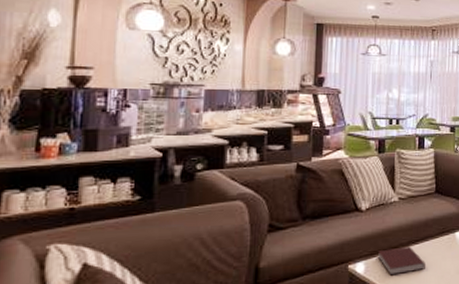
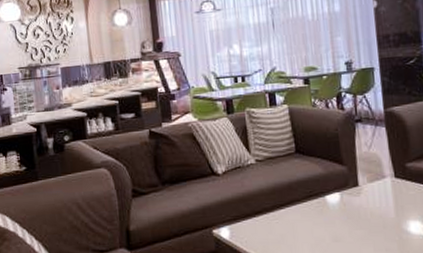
notebook: present [378,246,425,276] -> none [241,211,295,242]

